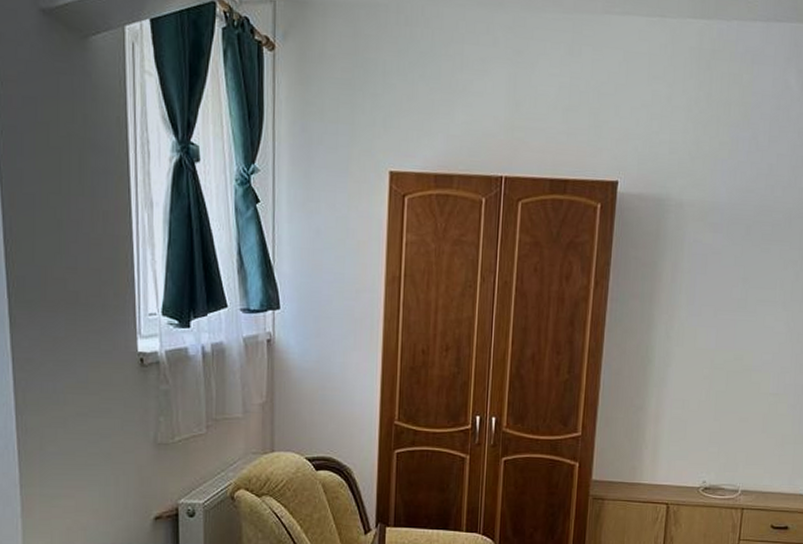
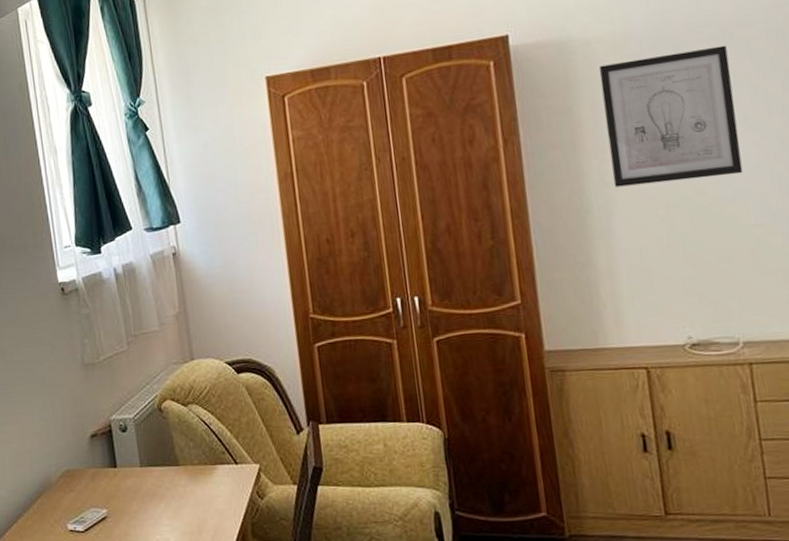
wall art: none [675,228,785,348] -> present [598,45,743,188]

